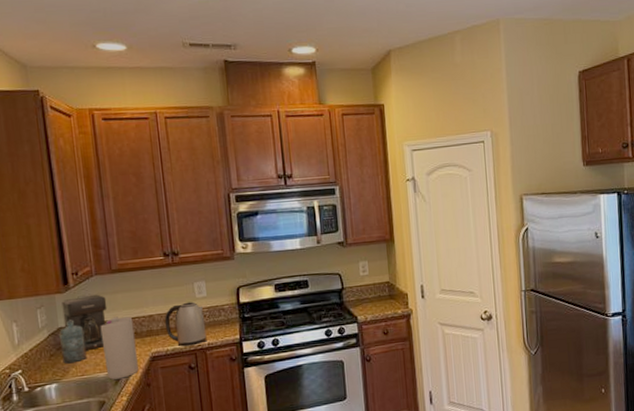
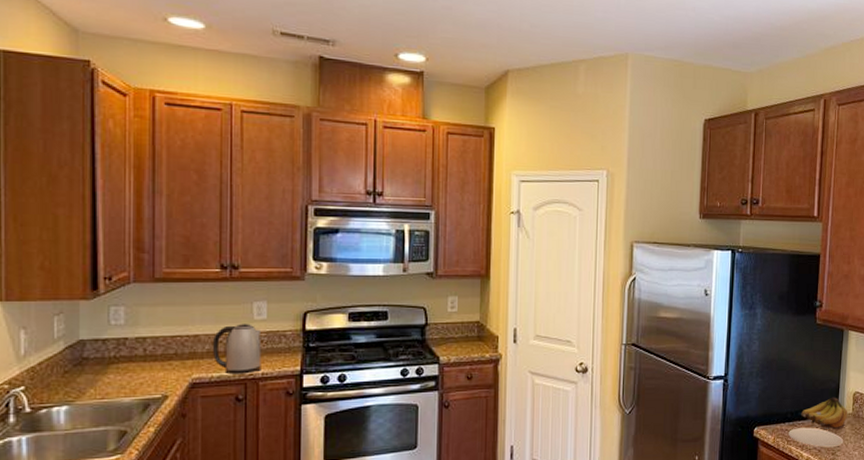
canister: present [58,320,87,364] -> none [78,332,111,384]
coffee maker: present [61,294,107,351] -> none [86,305,144,369]
paper towel holder: present [100,316,139,380] -> none [131,333,174,408]

